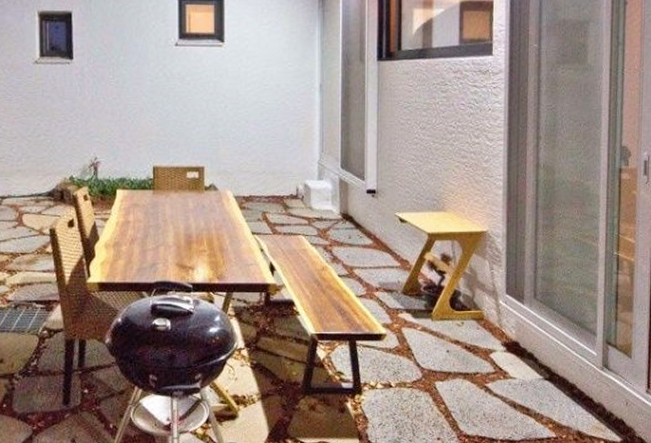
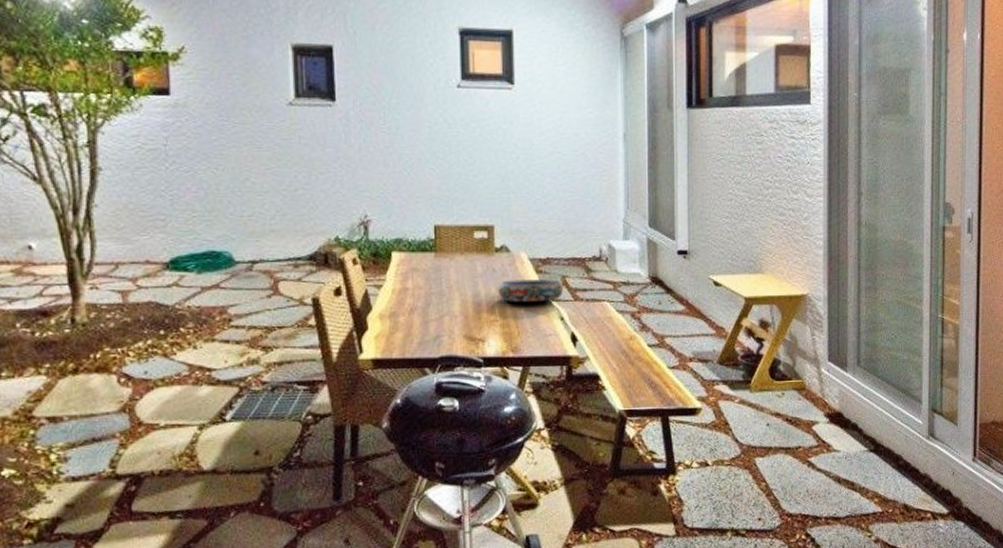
bowl: none [206,215,263,235] -> present [497,280,563,302]

